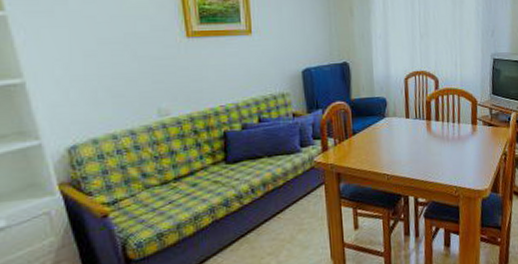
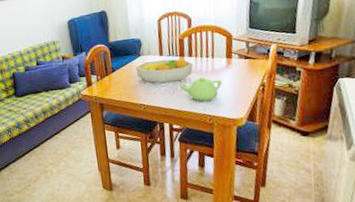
fruit bowl: none [379,121,440,150] -> present [135,57,194,84]
teapot: none [426,144,468,171] -> present [180,77,223,102]

